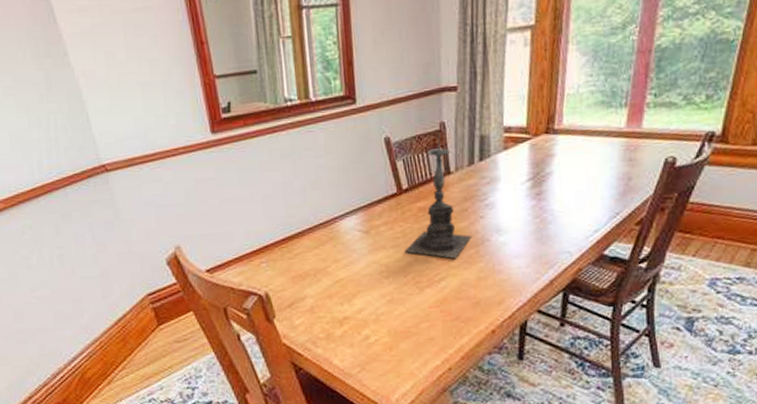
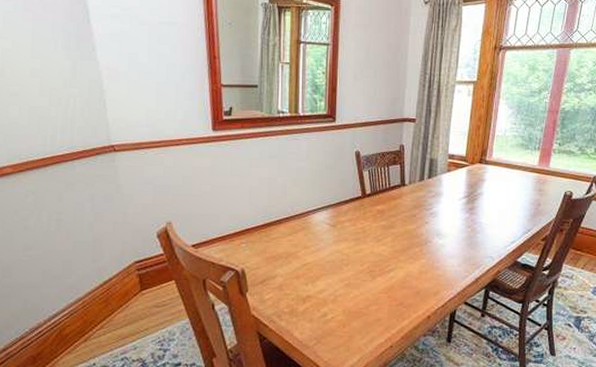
candle holder: present [404,134,471,259] -> none [363,153,417,254]

